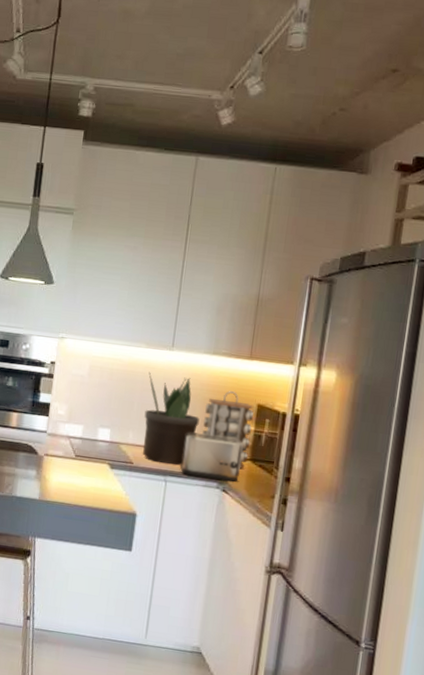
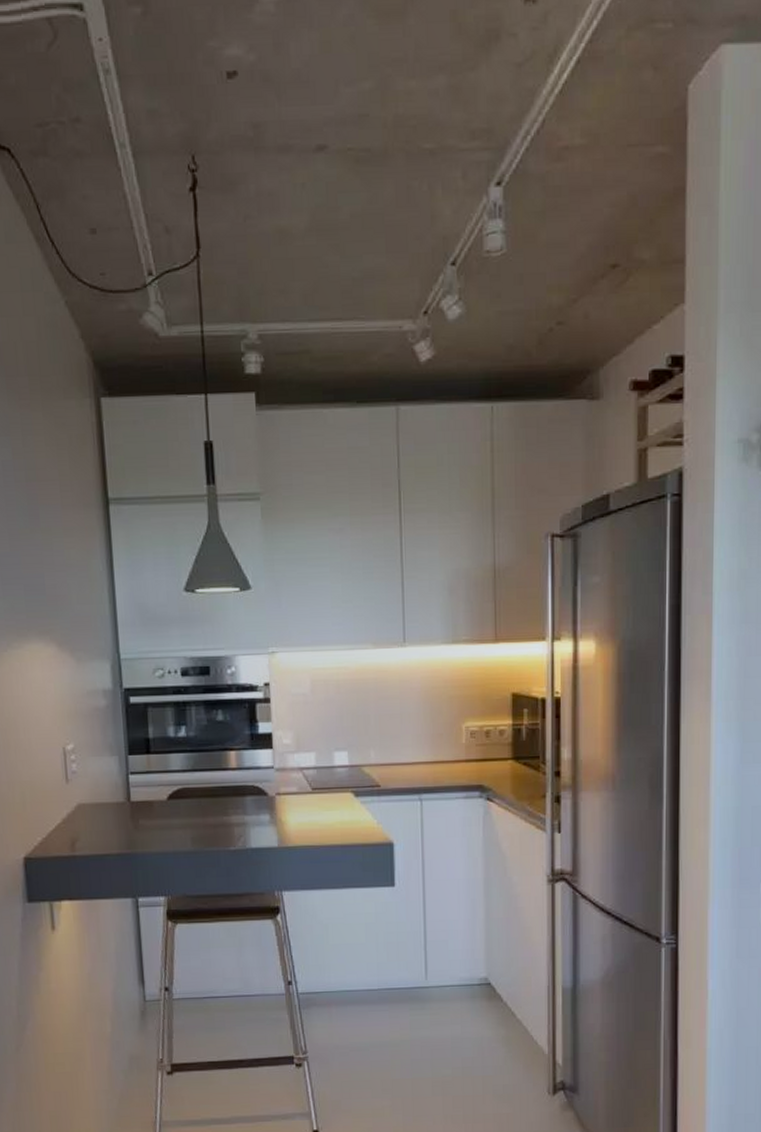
planter: present [143,372,200,465] -> none [381,676,448,780]
toaster: present [179,431,247,483] -> none [434,736,508,790]
spice rack: present [201,391,254,468] -> none [452,683,510,769]

